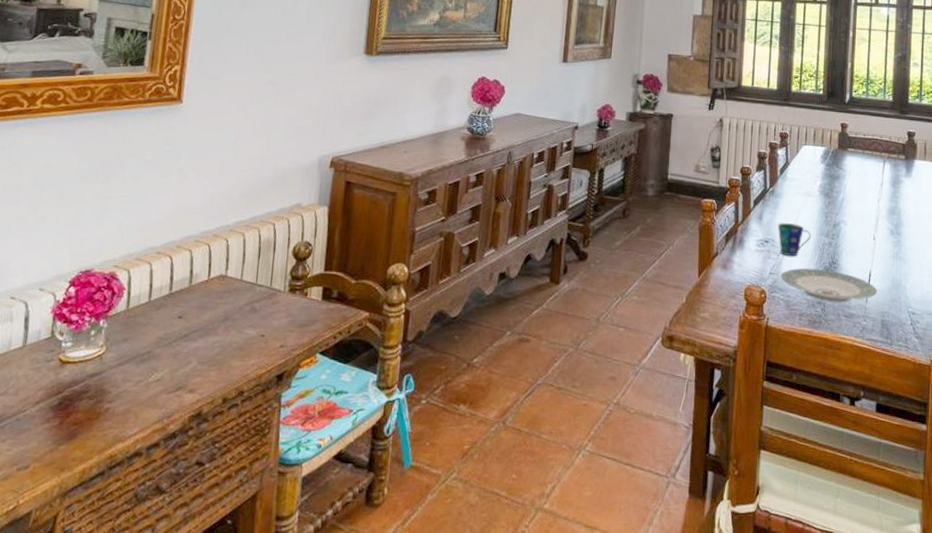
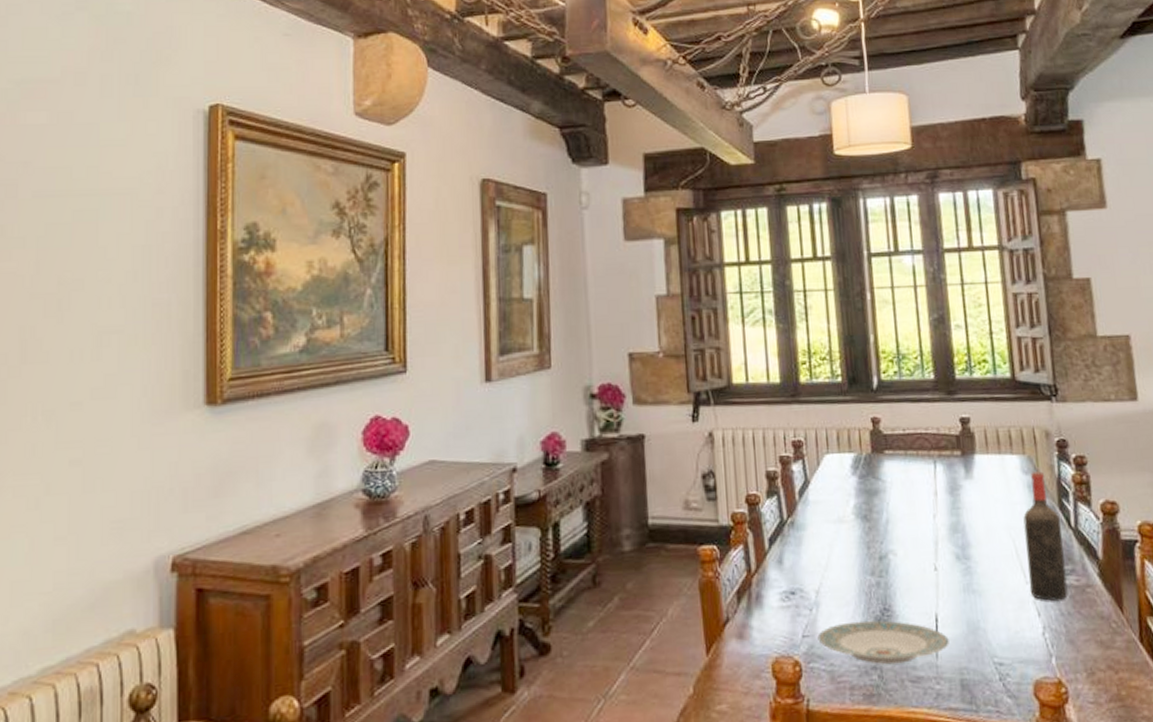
cup: present [777,223,811,257] -> none [804,563,851,610]

